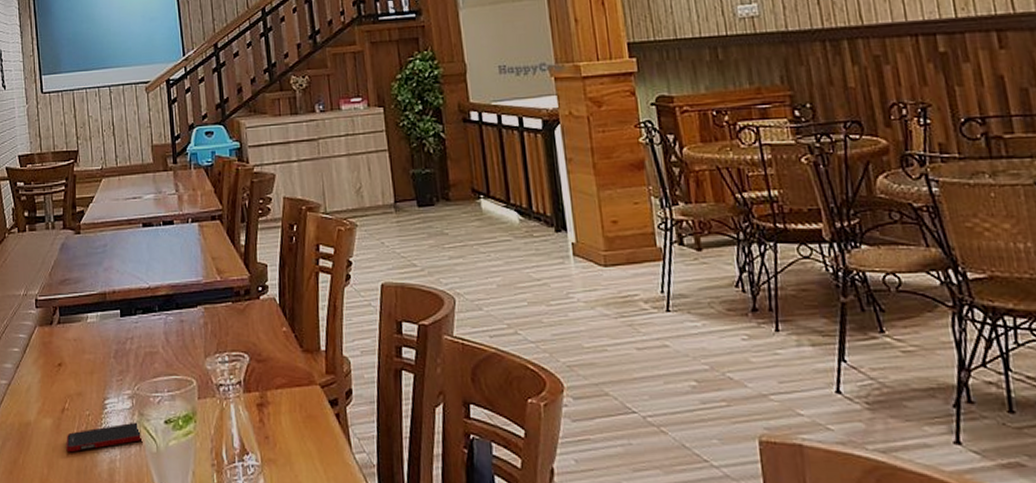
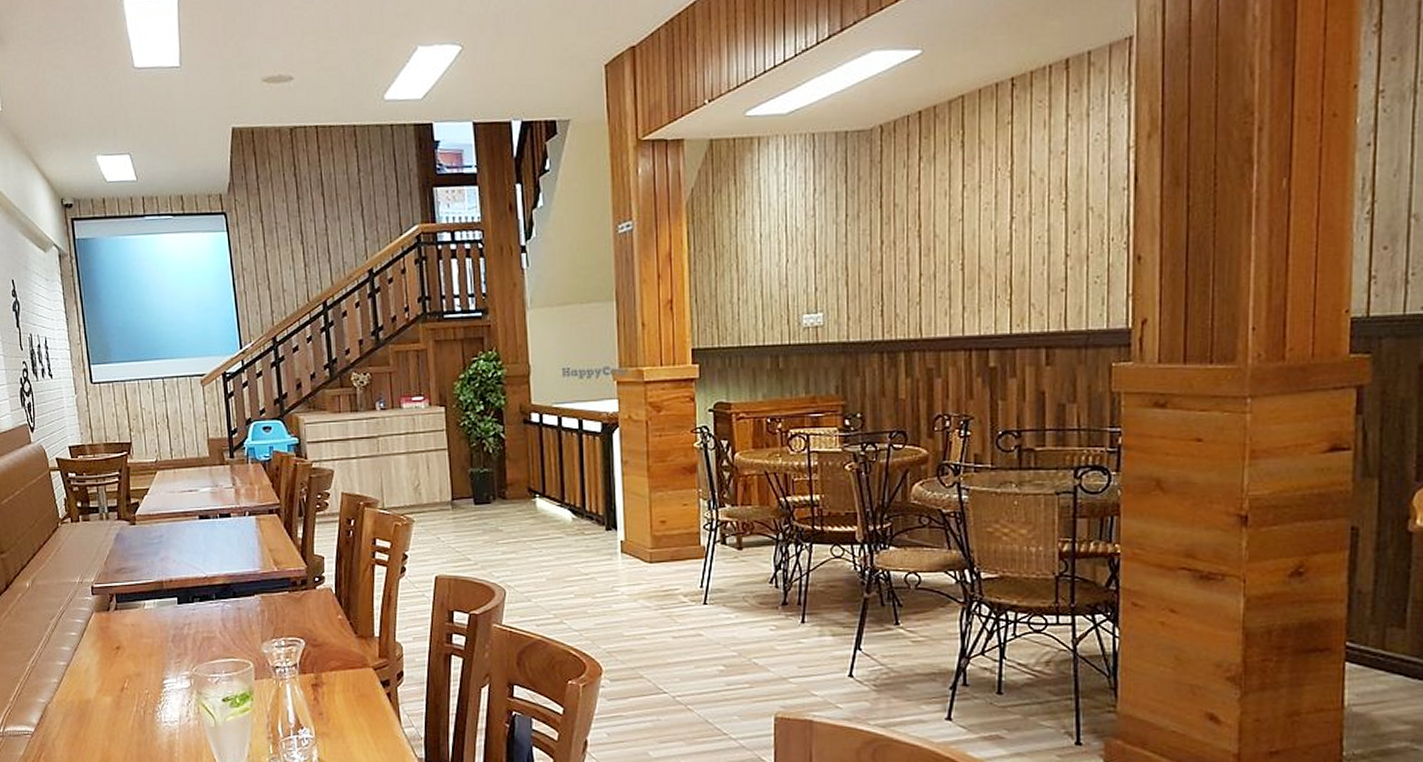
cell phone: present [66,422,141,453] -> none [126,700,200,727]

